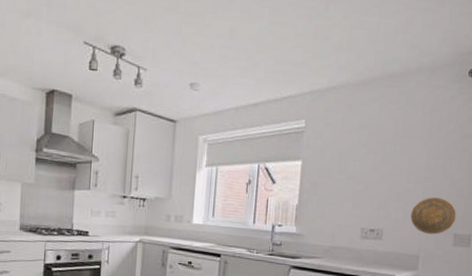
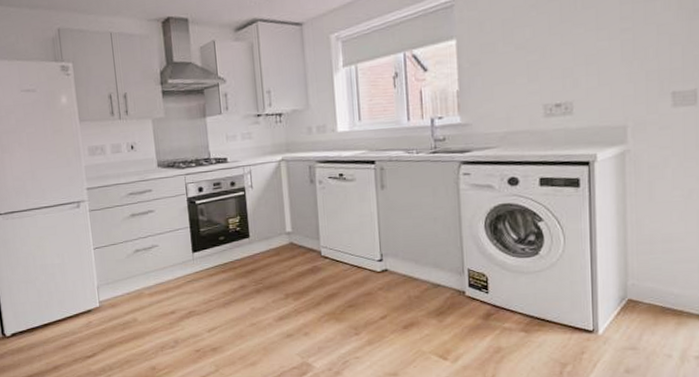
decorative plate: present [410,197,457,235] -> none [608,50,673,98]

